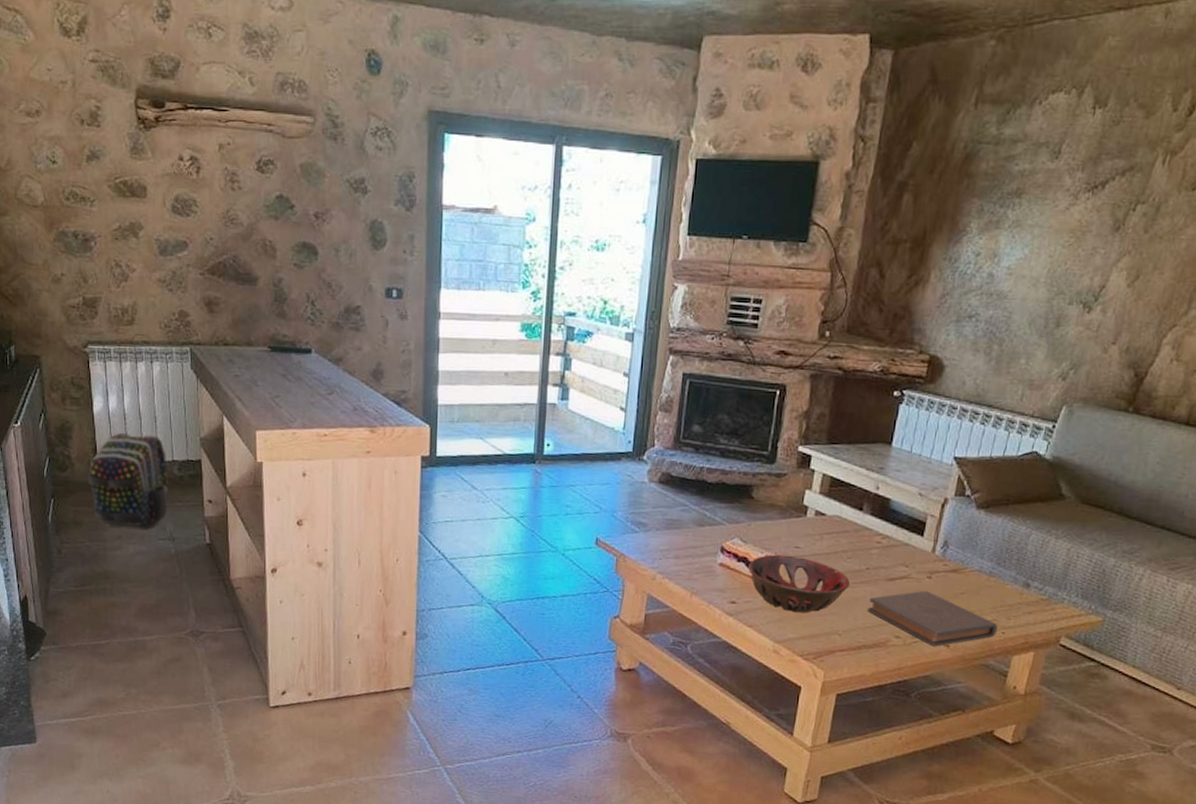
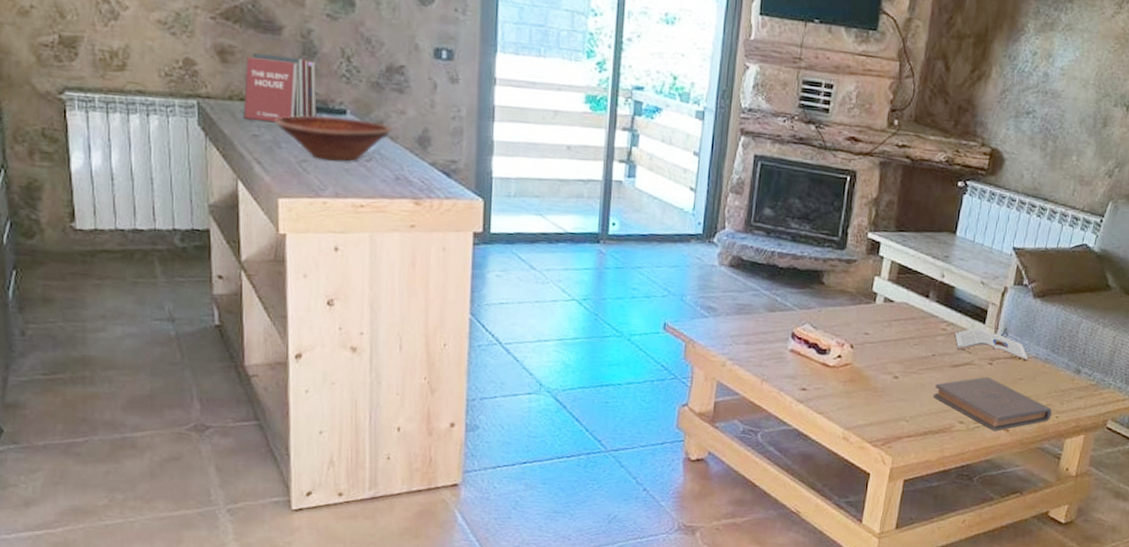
backpack: present [88,433,168,529] -> none [62,195,167,308]
books: none [227,303,287,364] -> present [243,53,317,123]
ceramic bowl: none [252,355,350,396] -> present [274,115,392,161]
decorative bowl: present [748,554,850,613] -> none [819,340,917,400]
magazine: none [890,540,971,575] -> present [954,328,1029,361]

